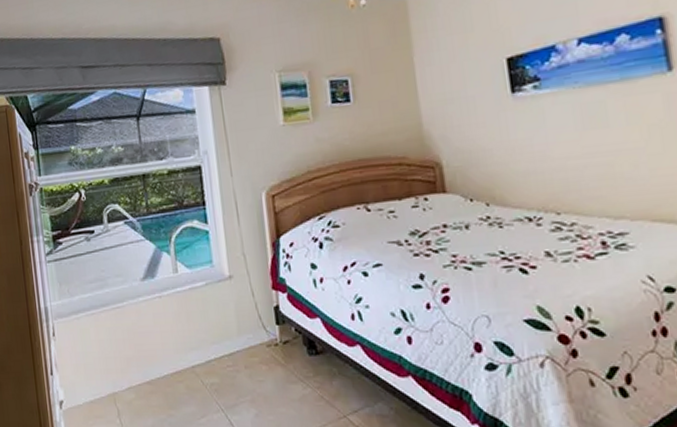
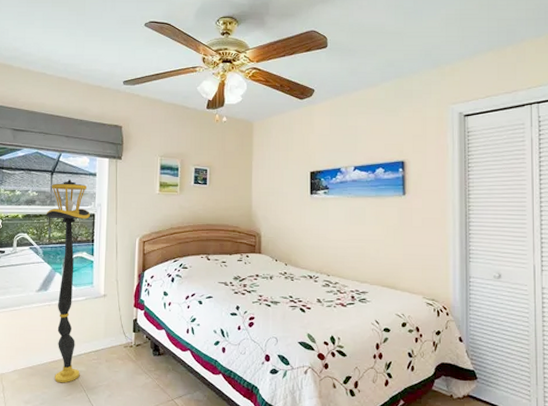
floor lamp: none [138,122,213,401] -> present [46,179,90,383]

